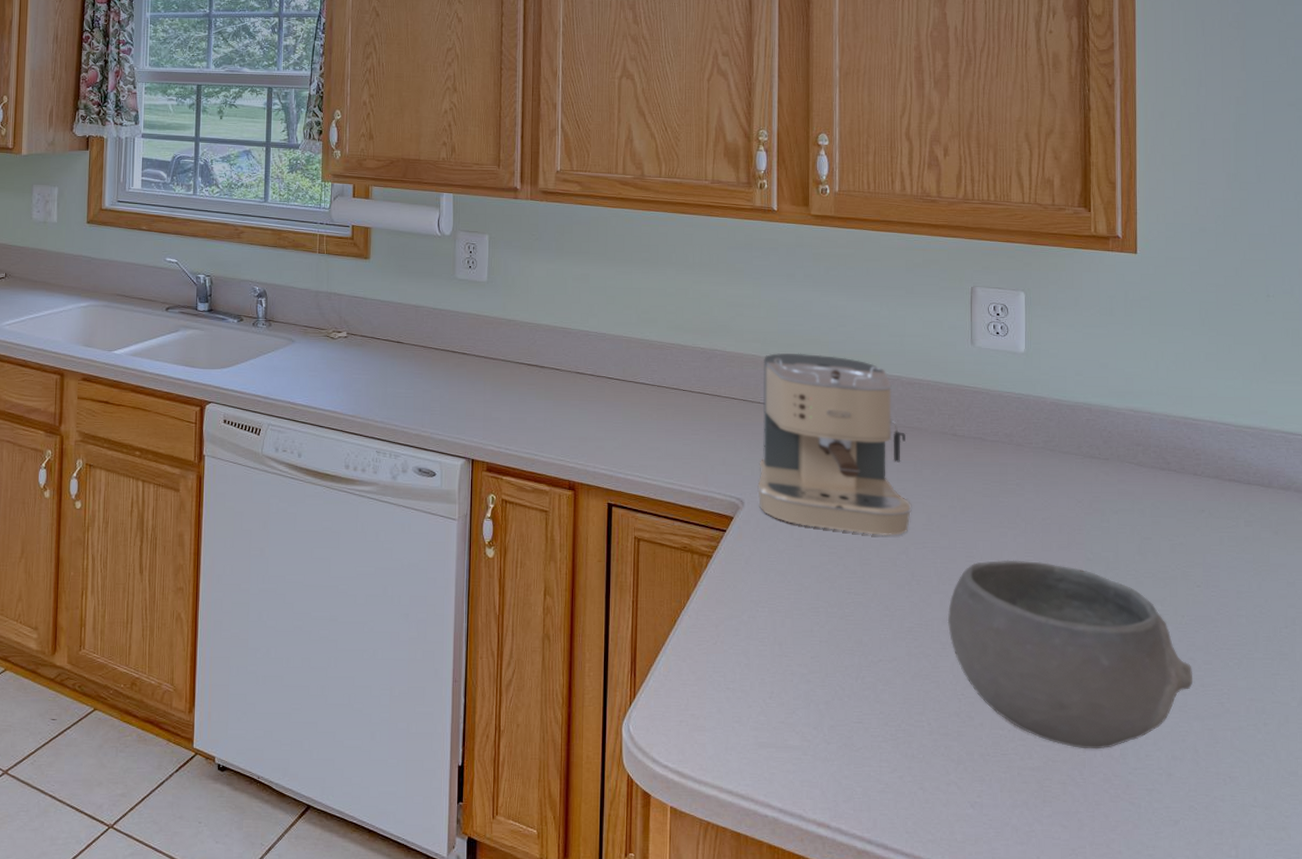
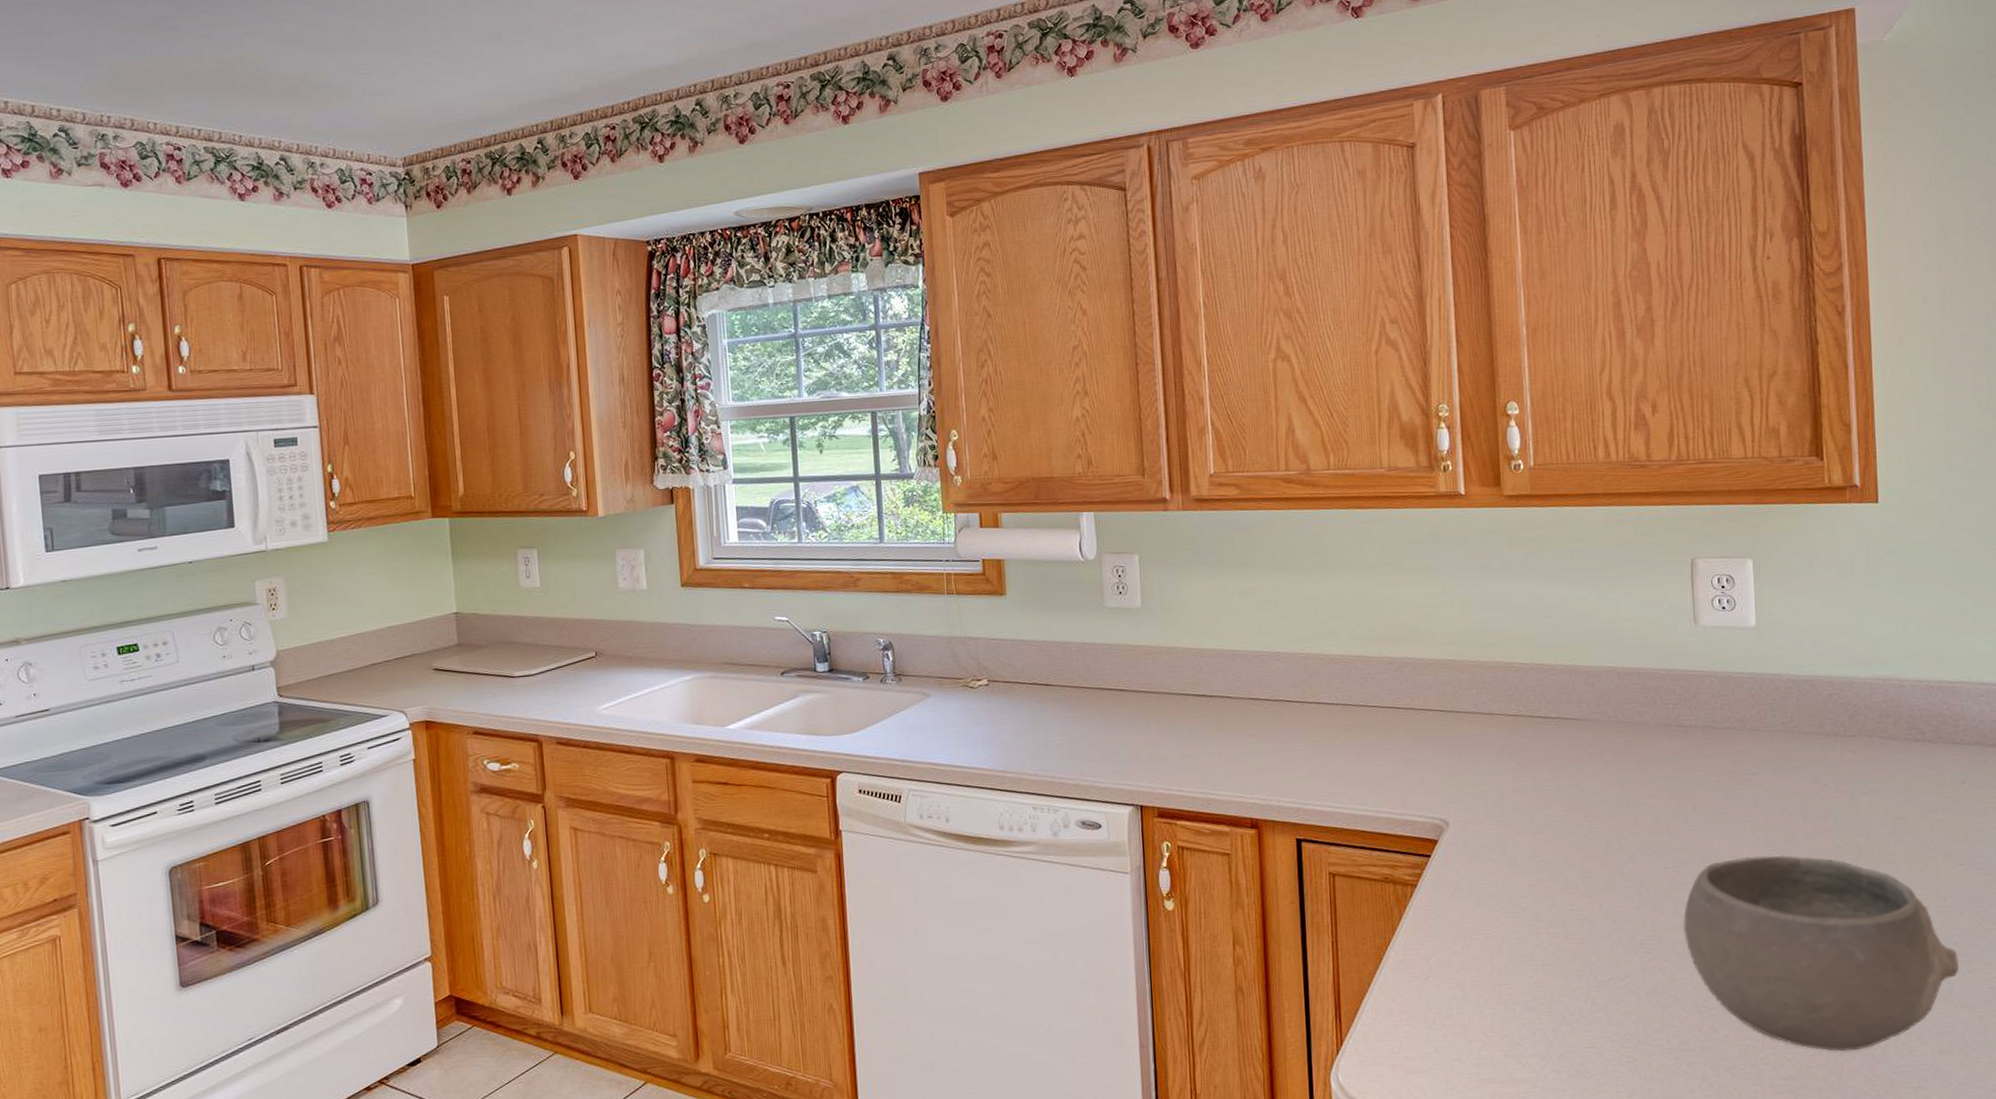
coffee maker: present [756,353,912,536] -> none [1459,651,1637,845]

